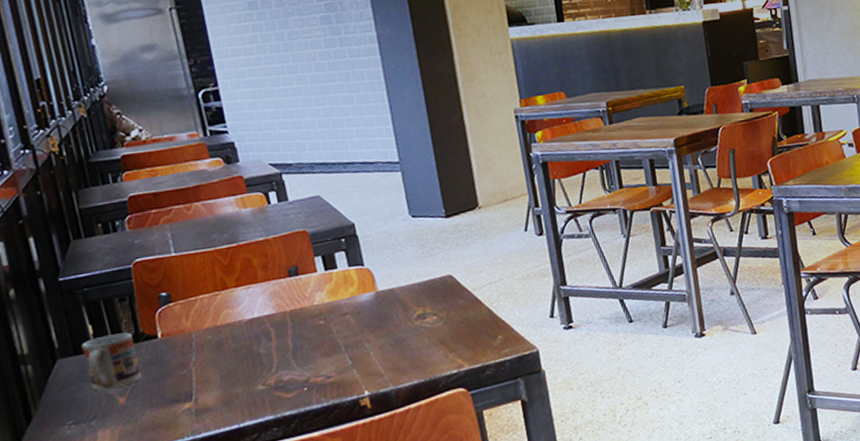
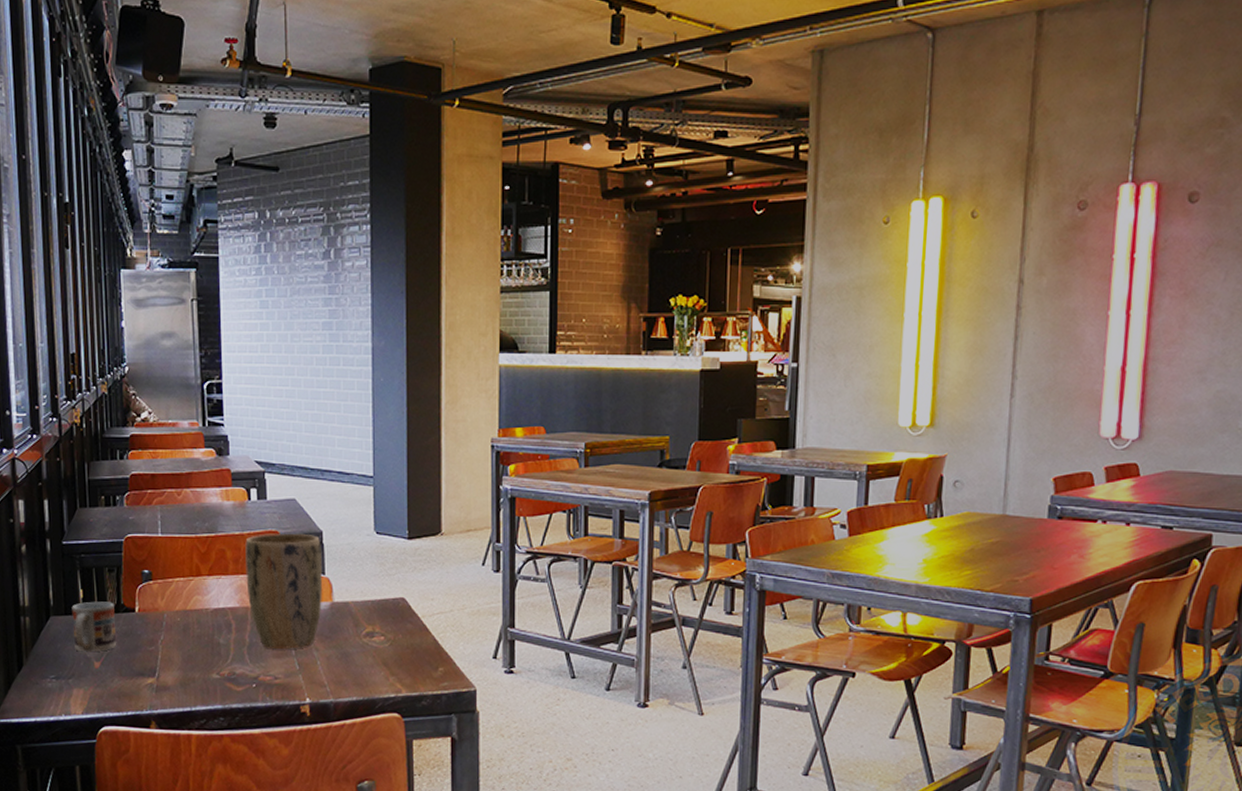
plant pot: none [271,228,367,349] -> present [245,533,322,649]

